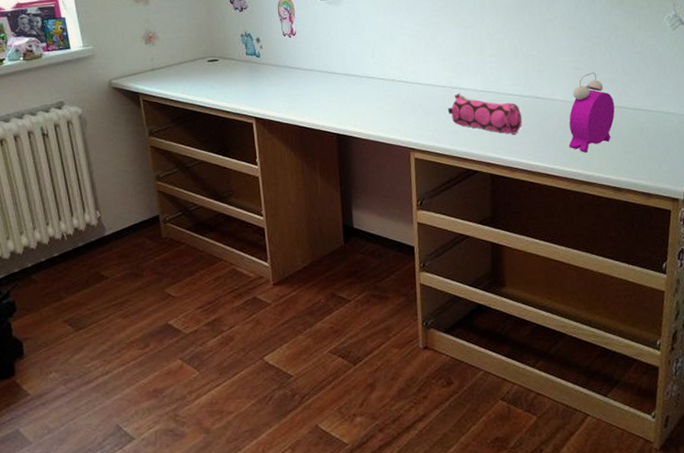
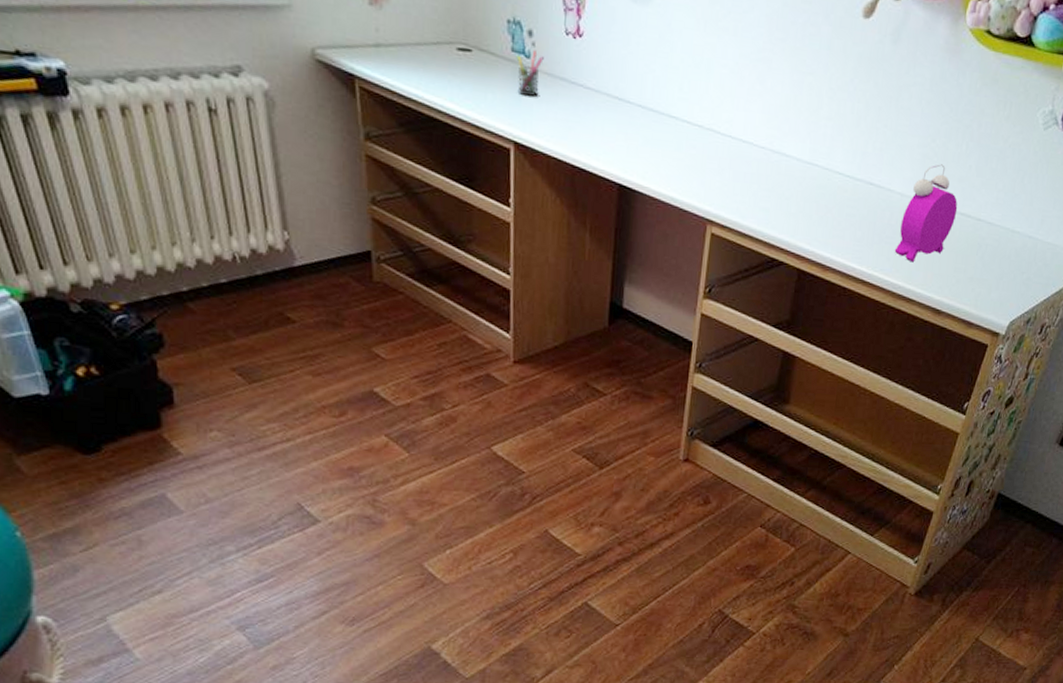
pen holder: none [250,51,270,84] -> present [516,50,544,97]
pencil case: present [447,93,523,134] -> none [761,159,849,225]

